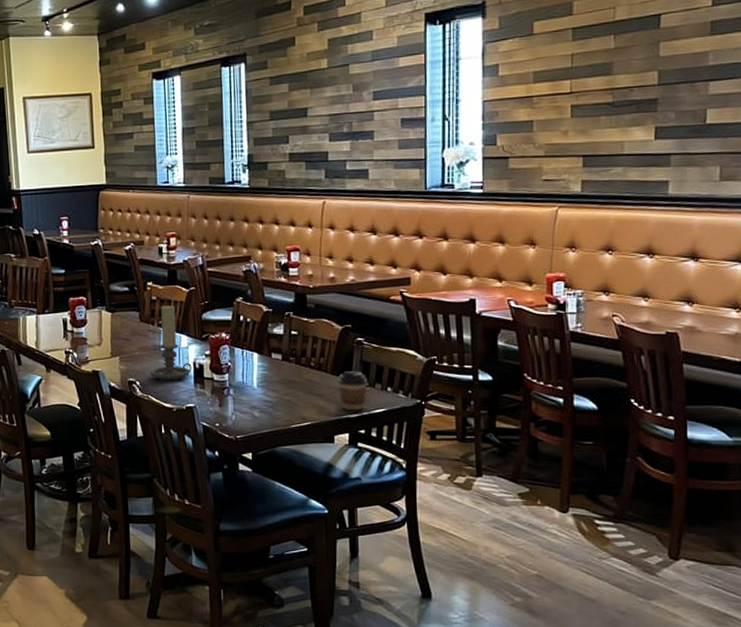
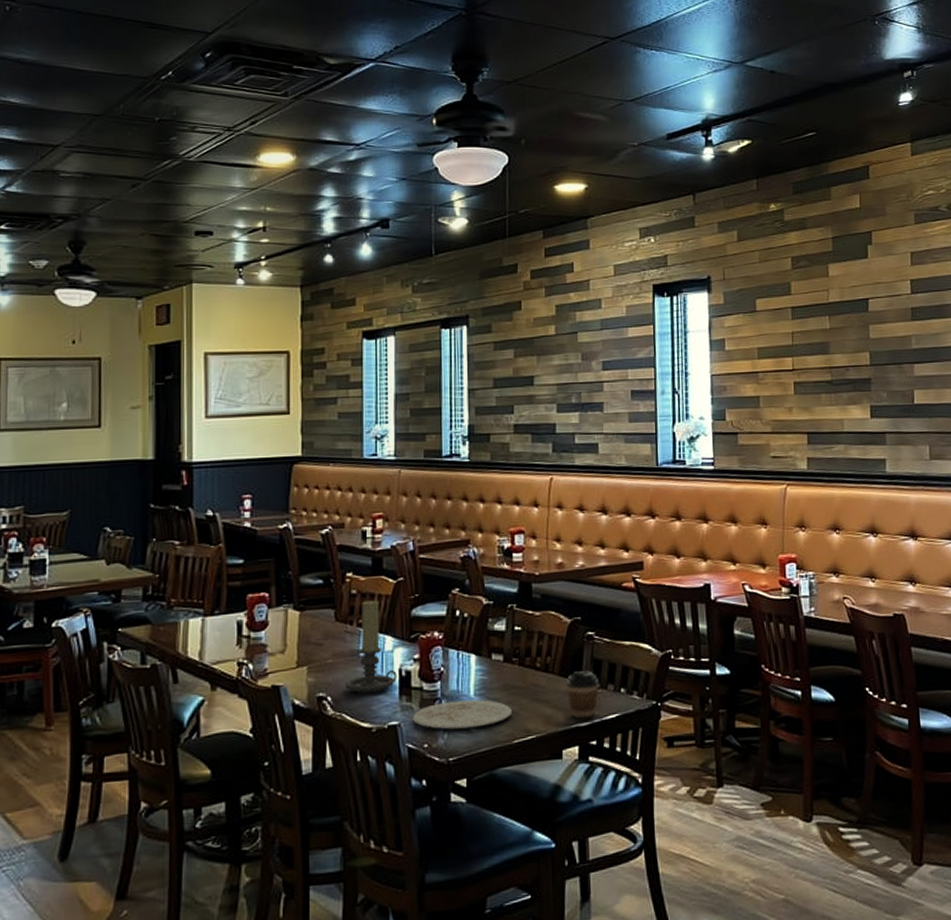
plate: none [205,390,290,413] -> present [411,699,512,730]

